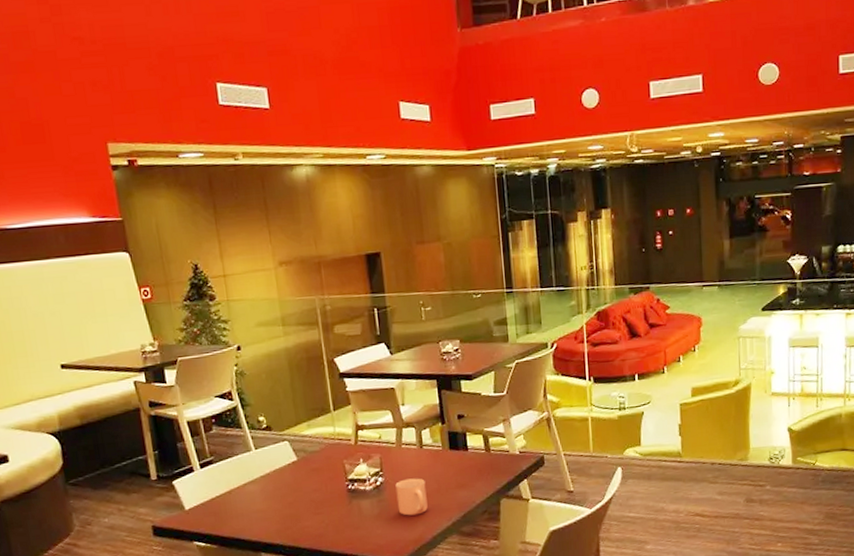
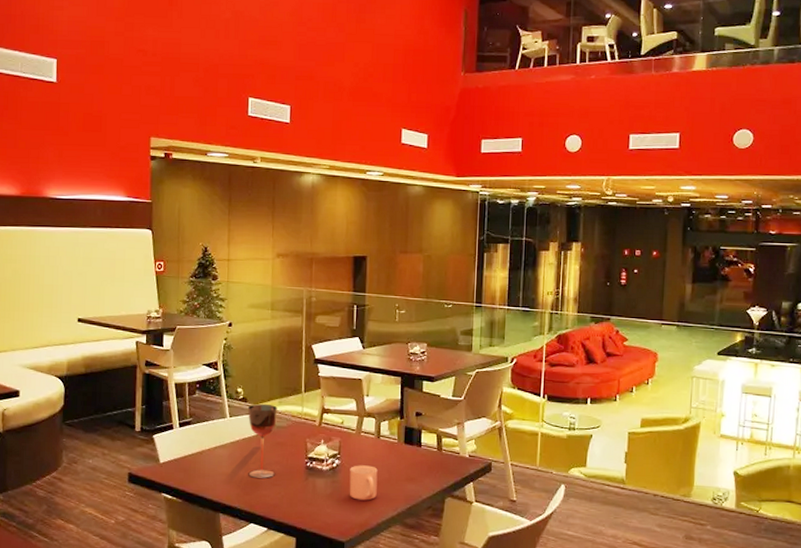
wineglass: none [273,429,315,510] -> present [247,404,277,478]

